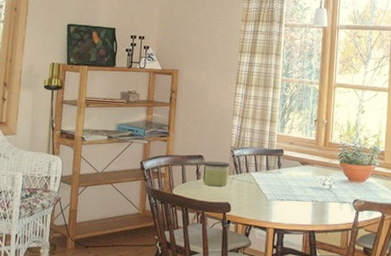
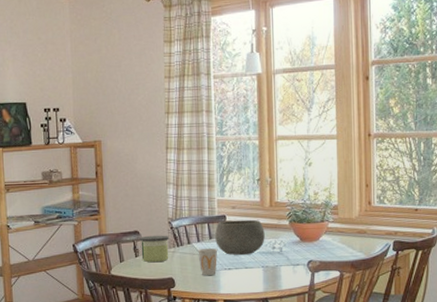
cup: none [254,178,273,204] -> present [198,248,218,275]
bowl: none [272,154,317,188] -> present [215,219,265,255]

